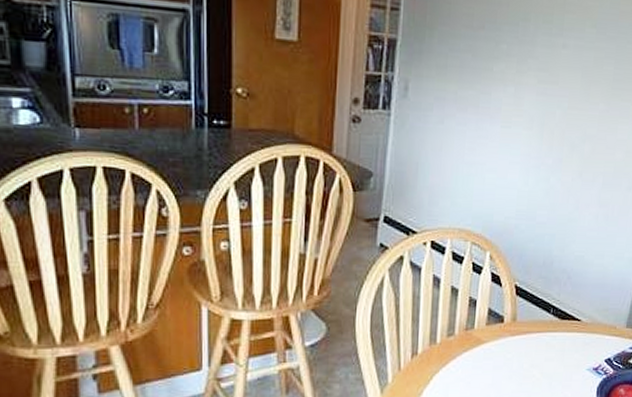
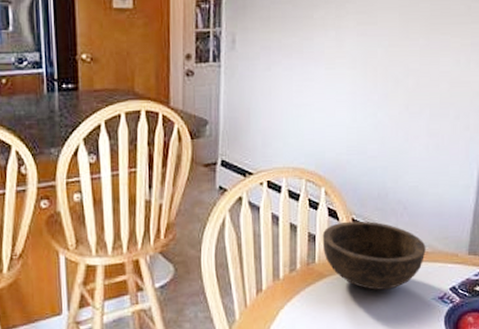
bowl: none [483,288,586,358] -> present [322,220,426,290]

